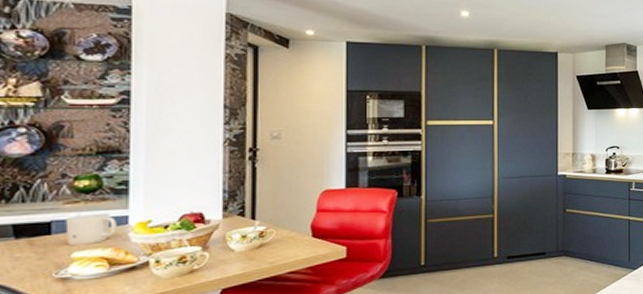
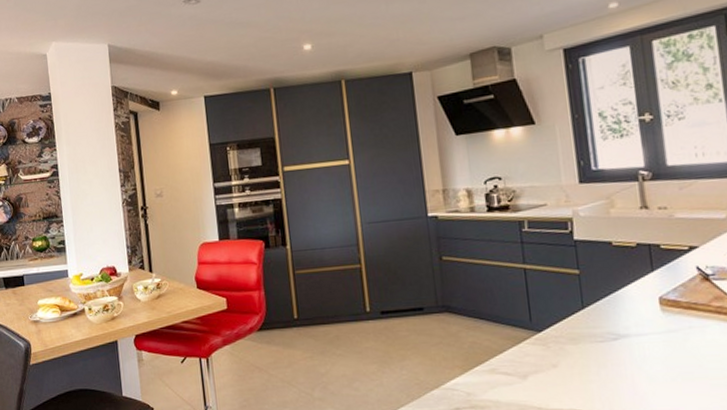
mug: present [65,213,117,247] -> none [31,268,62,295]

